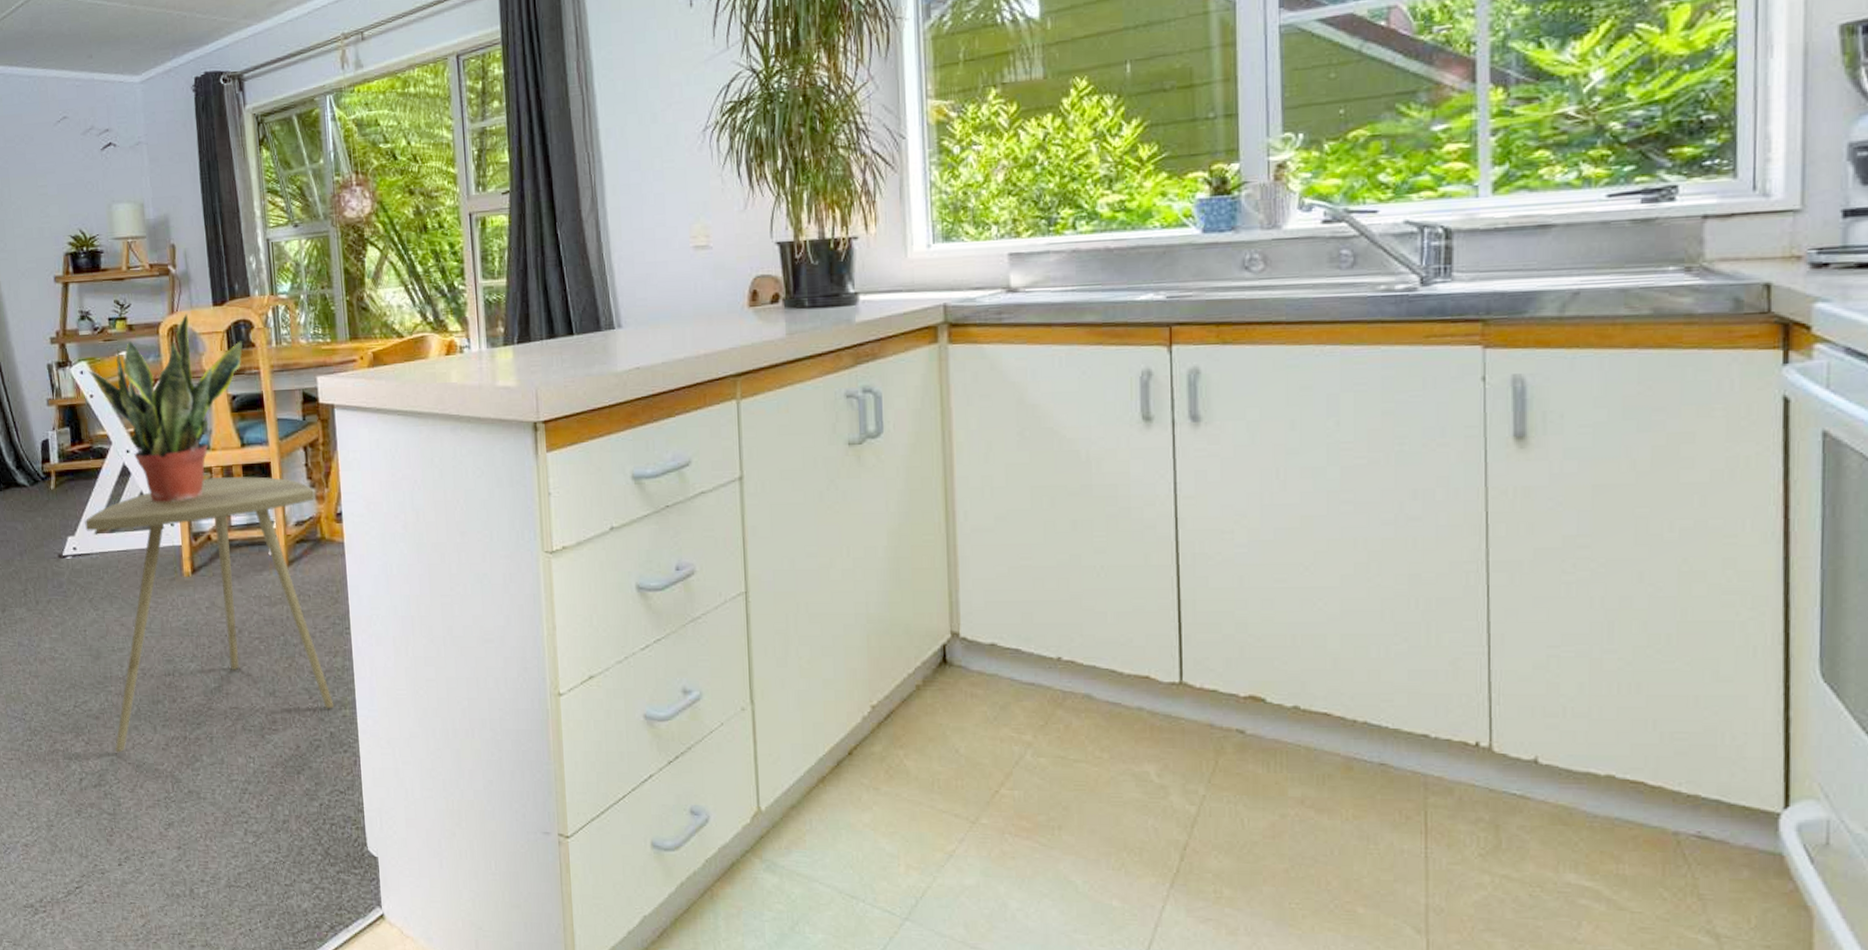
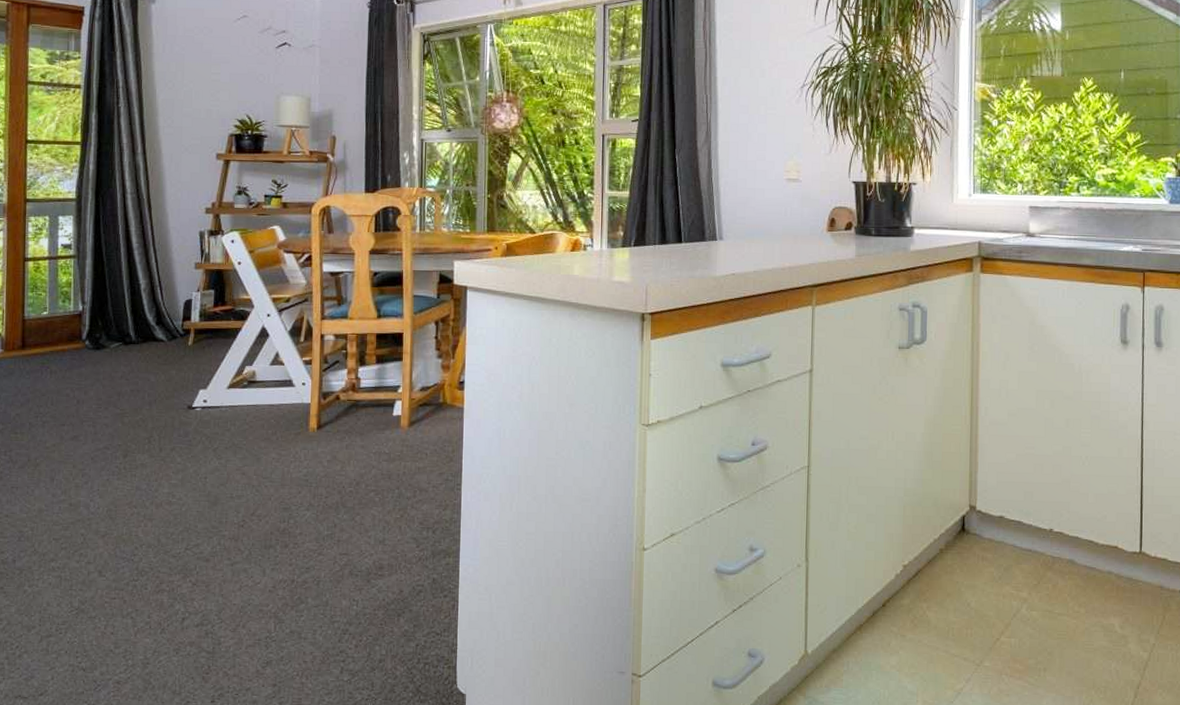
side table: present [85,476,335,753] -> none [218,344,442,594]
potted plant: present [87,313,243,503] -> none [238,197,389,364]

